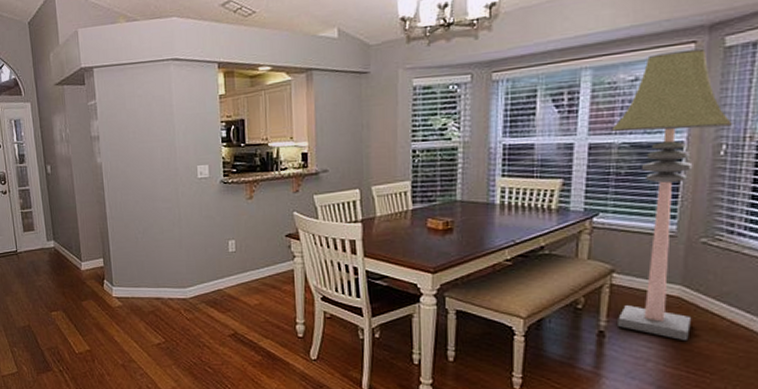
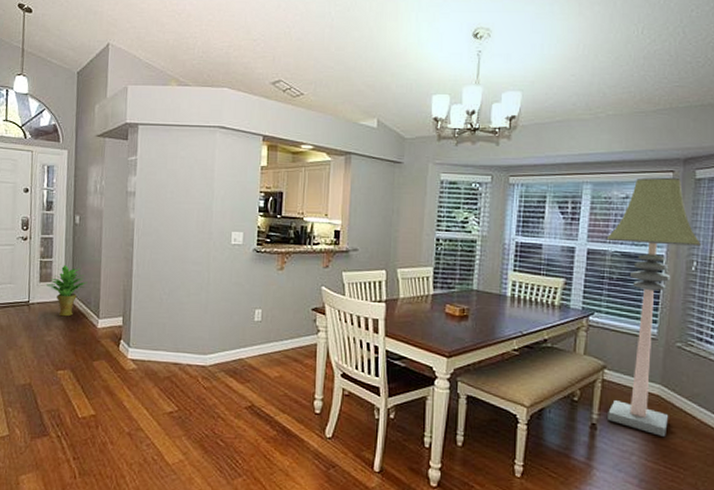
potted plant: none [30,214,67,262] -> present [46,265,88,317]

